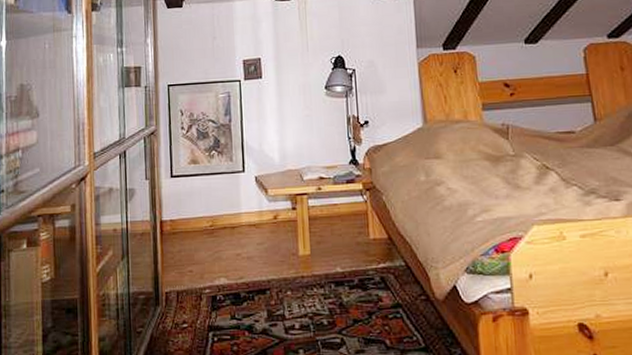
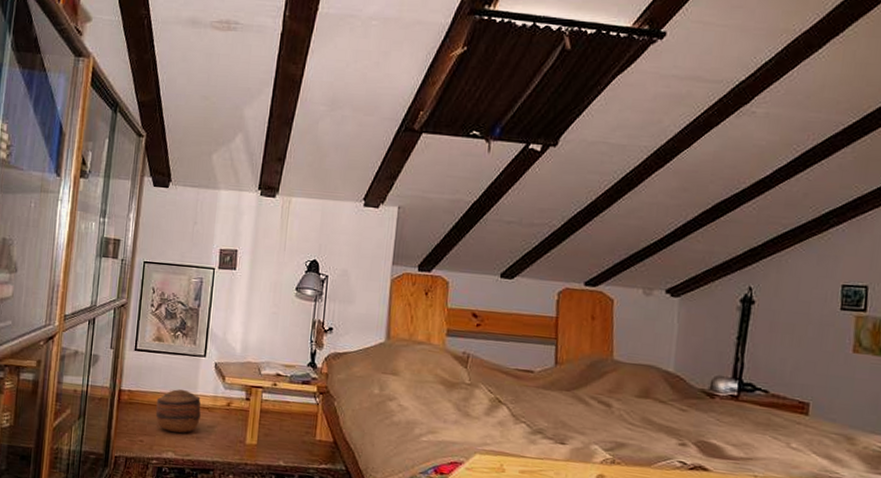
basket: none [200,209,248,257] -> present [155,389,201,434]

